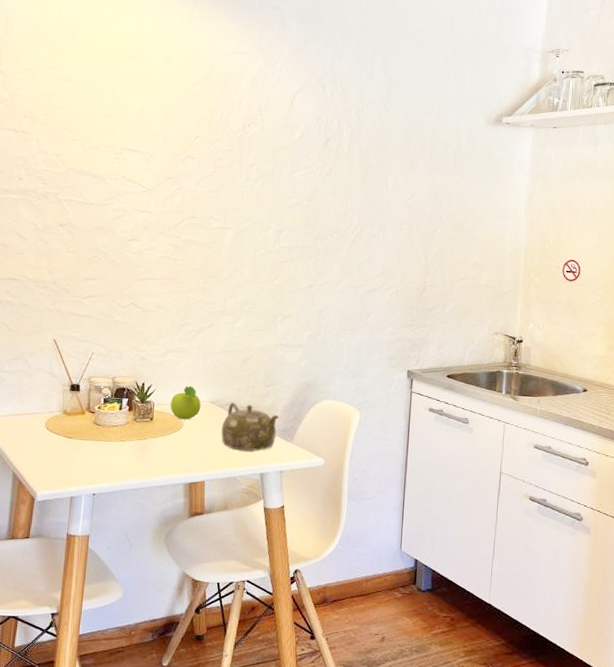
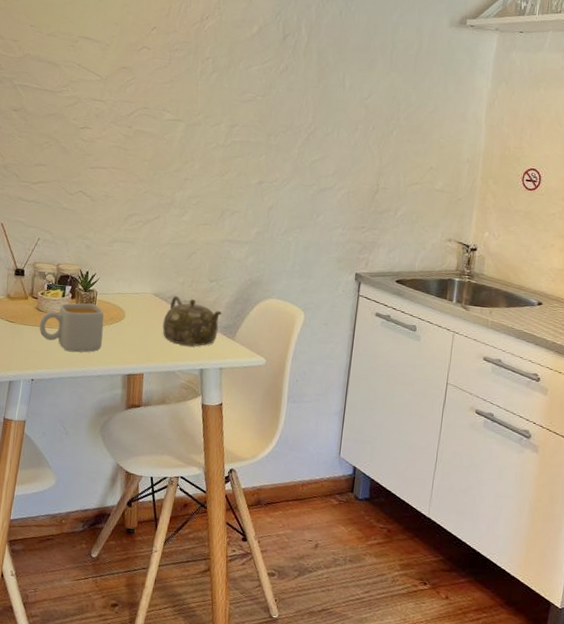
mug: none [97,415,163,465] -> present [39,303,104,353]
fruit: present [170,385,201,420] -> none [112,276,144,311]

